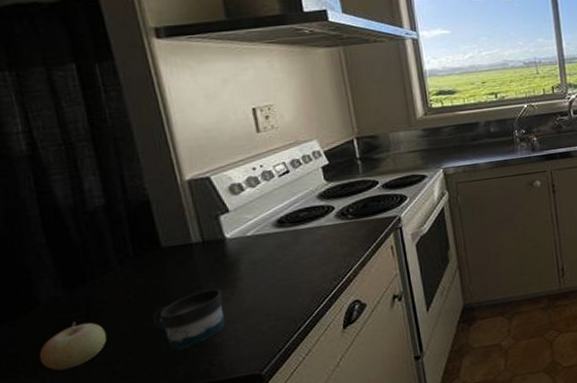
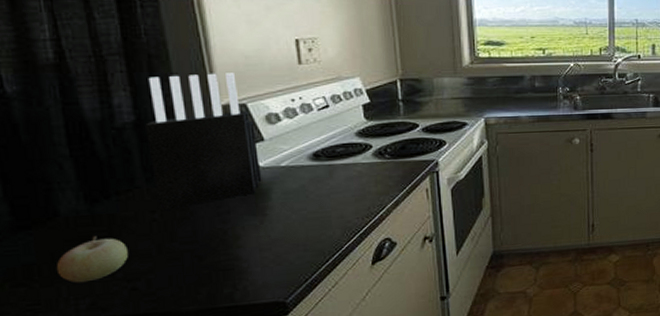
knife block: none [115,147,230,292] -> present [145,73,262,211]
mug: present [152,288,226,350] -> none [177,215,253,272]

